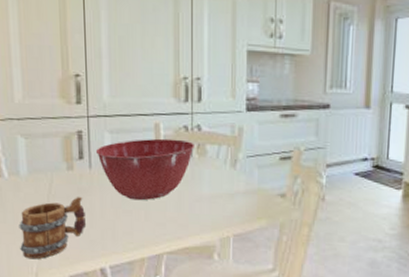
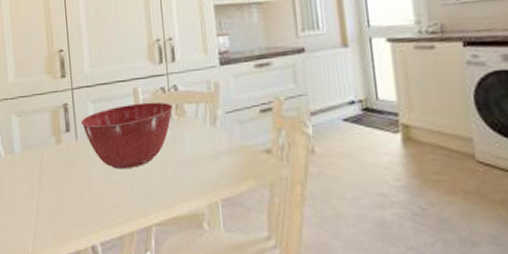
mug: present [19,197,87,260] -> none [15,171,76,240]

